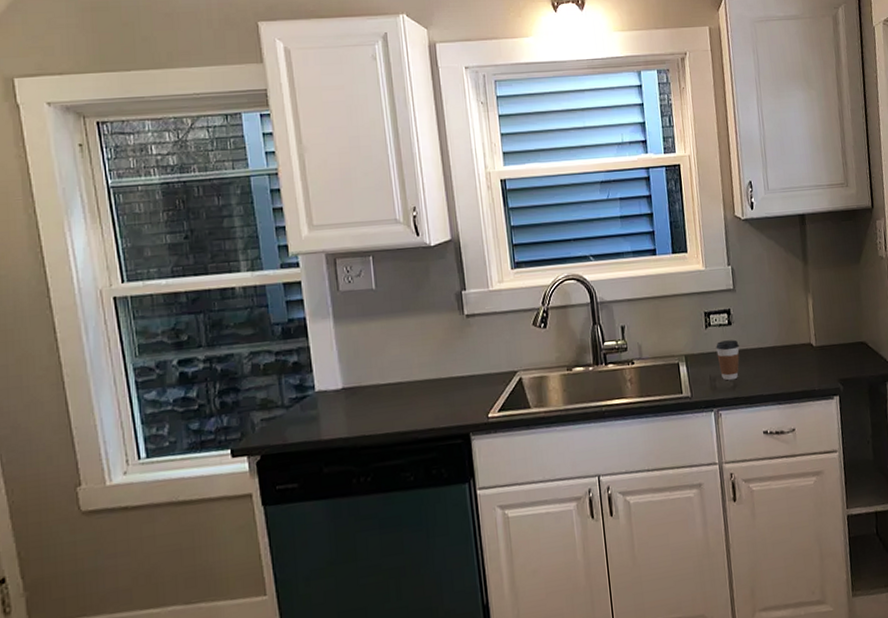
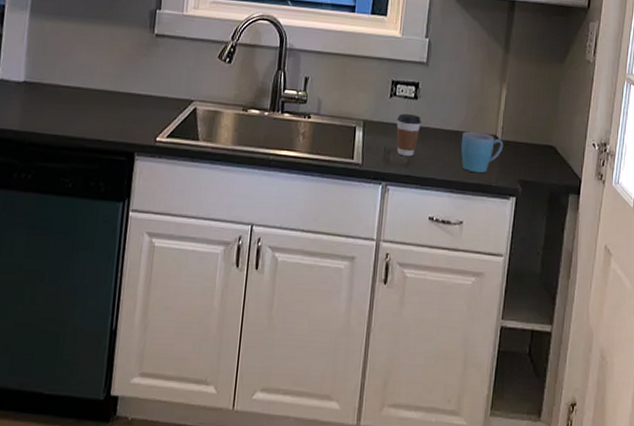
mug: none [779,343,819,382] -> present [460,131,504,174]

